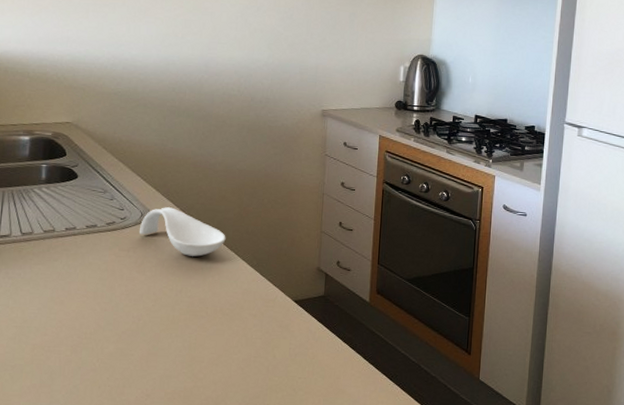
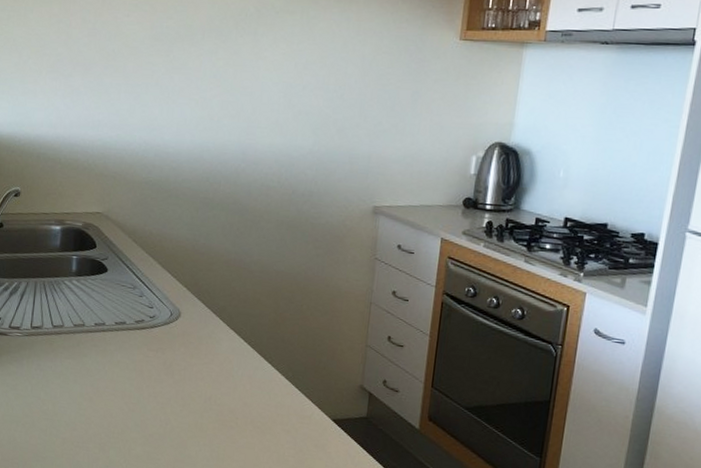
spoon rest: present [139,207,226,257] -> none [168,307,260,363]

